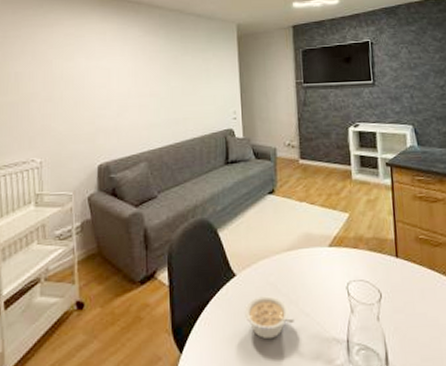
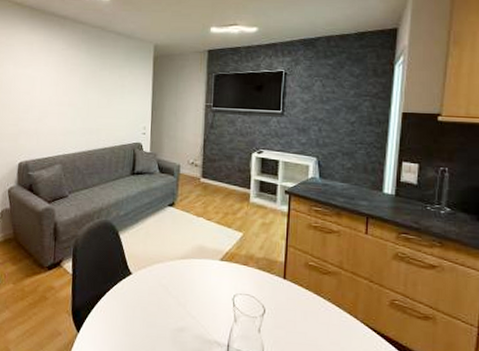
legume: present [245,296,294,340] -> none [137,295,181,333]

